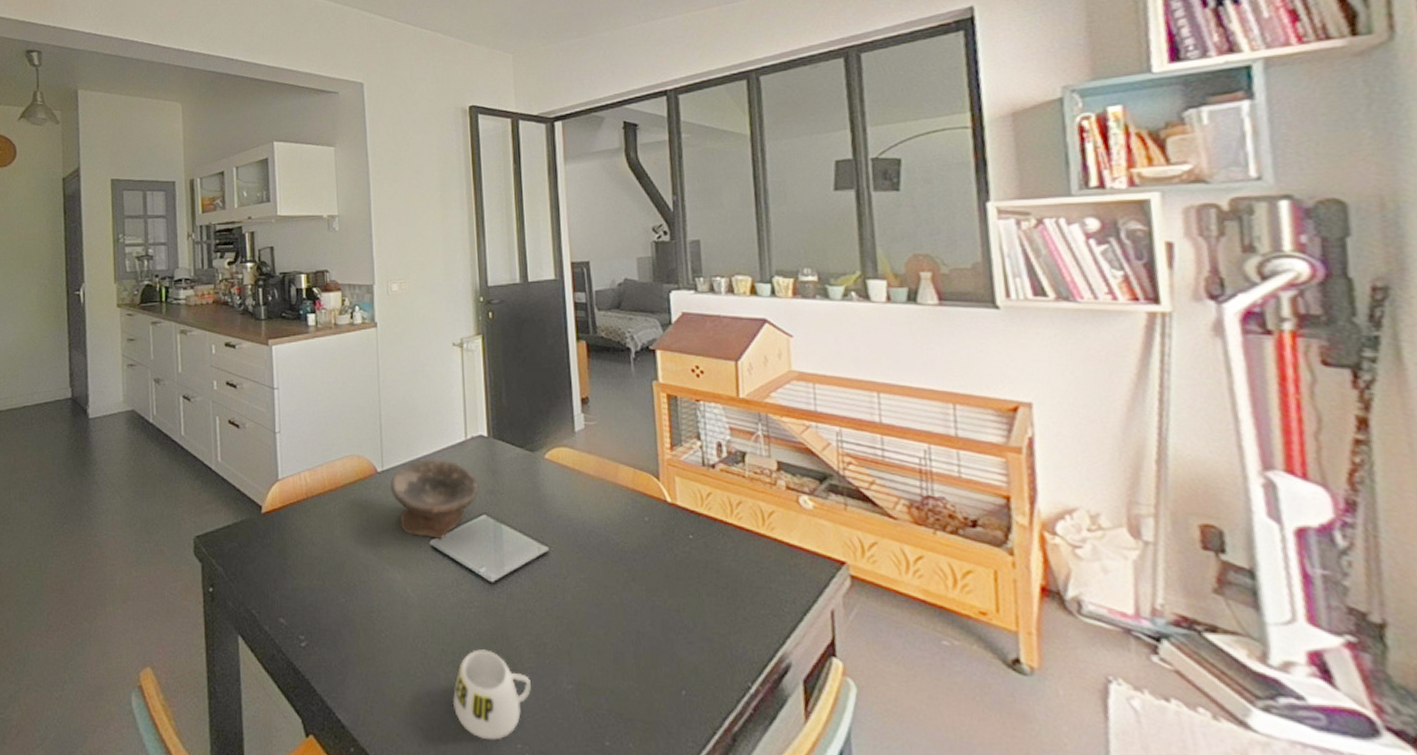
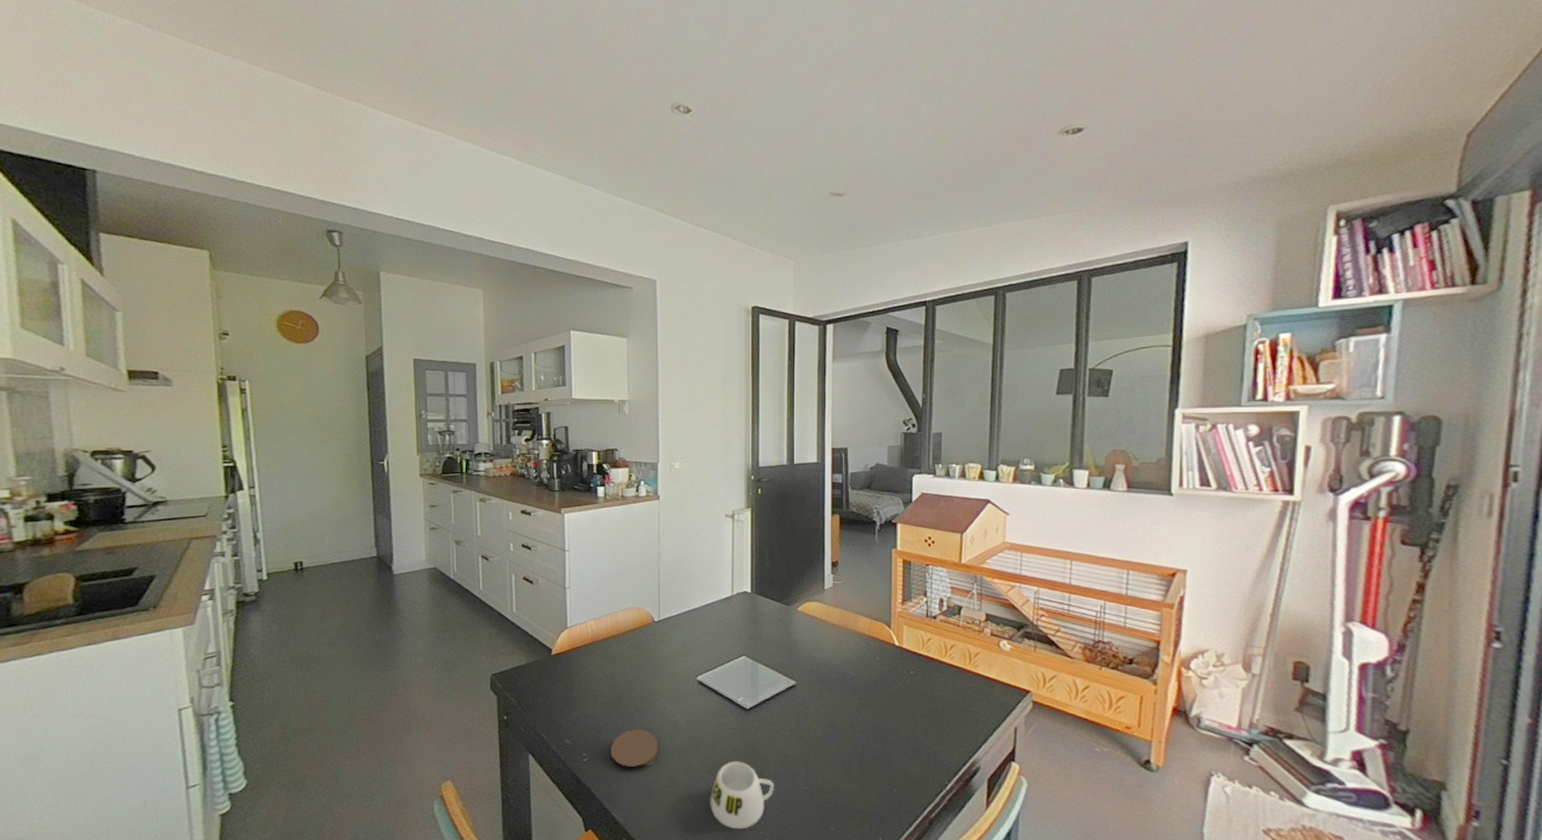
coaster: none [332,606,389,654] -> present [610,729,659,767]
bowl: present [390,459,479,540] -> none [666,610,741,676]

